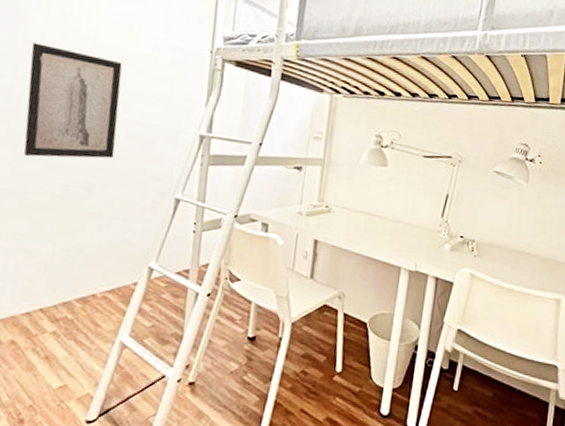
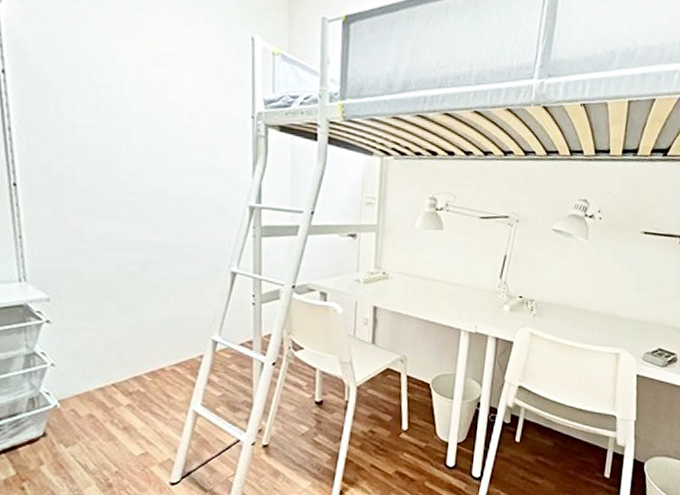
wall art: present [24,42,123,159] -> none [64,116,165,237]

